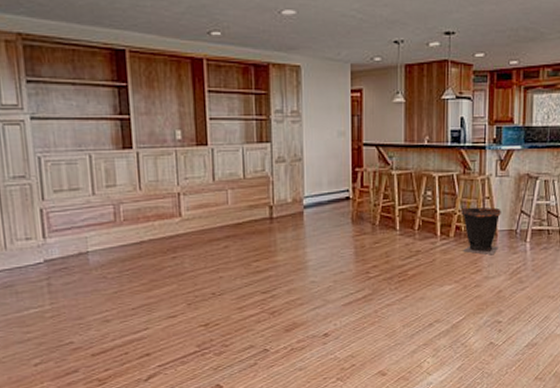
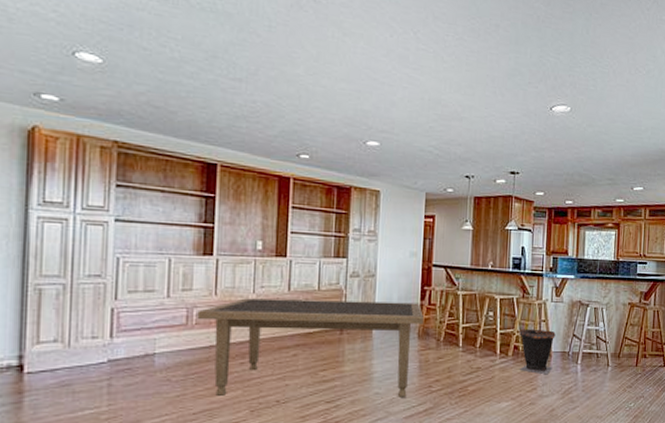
dining table: none [124,186,356,291] -> present [197,298,424,397]

